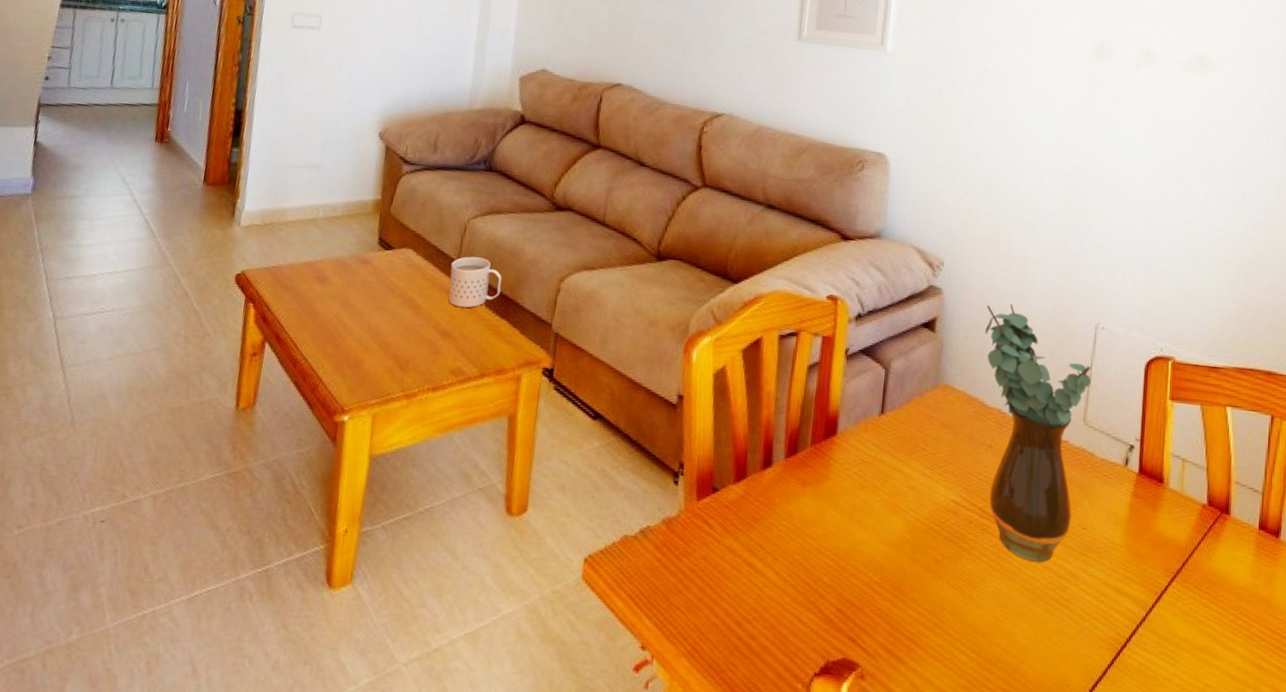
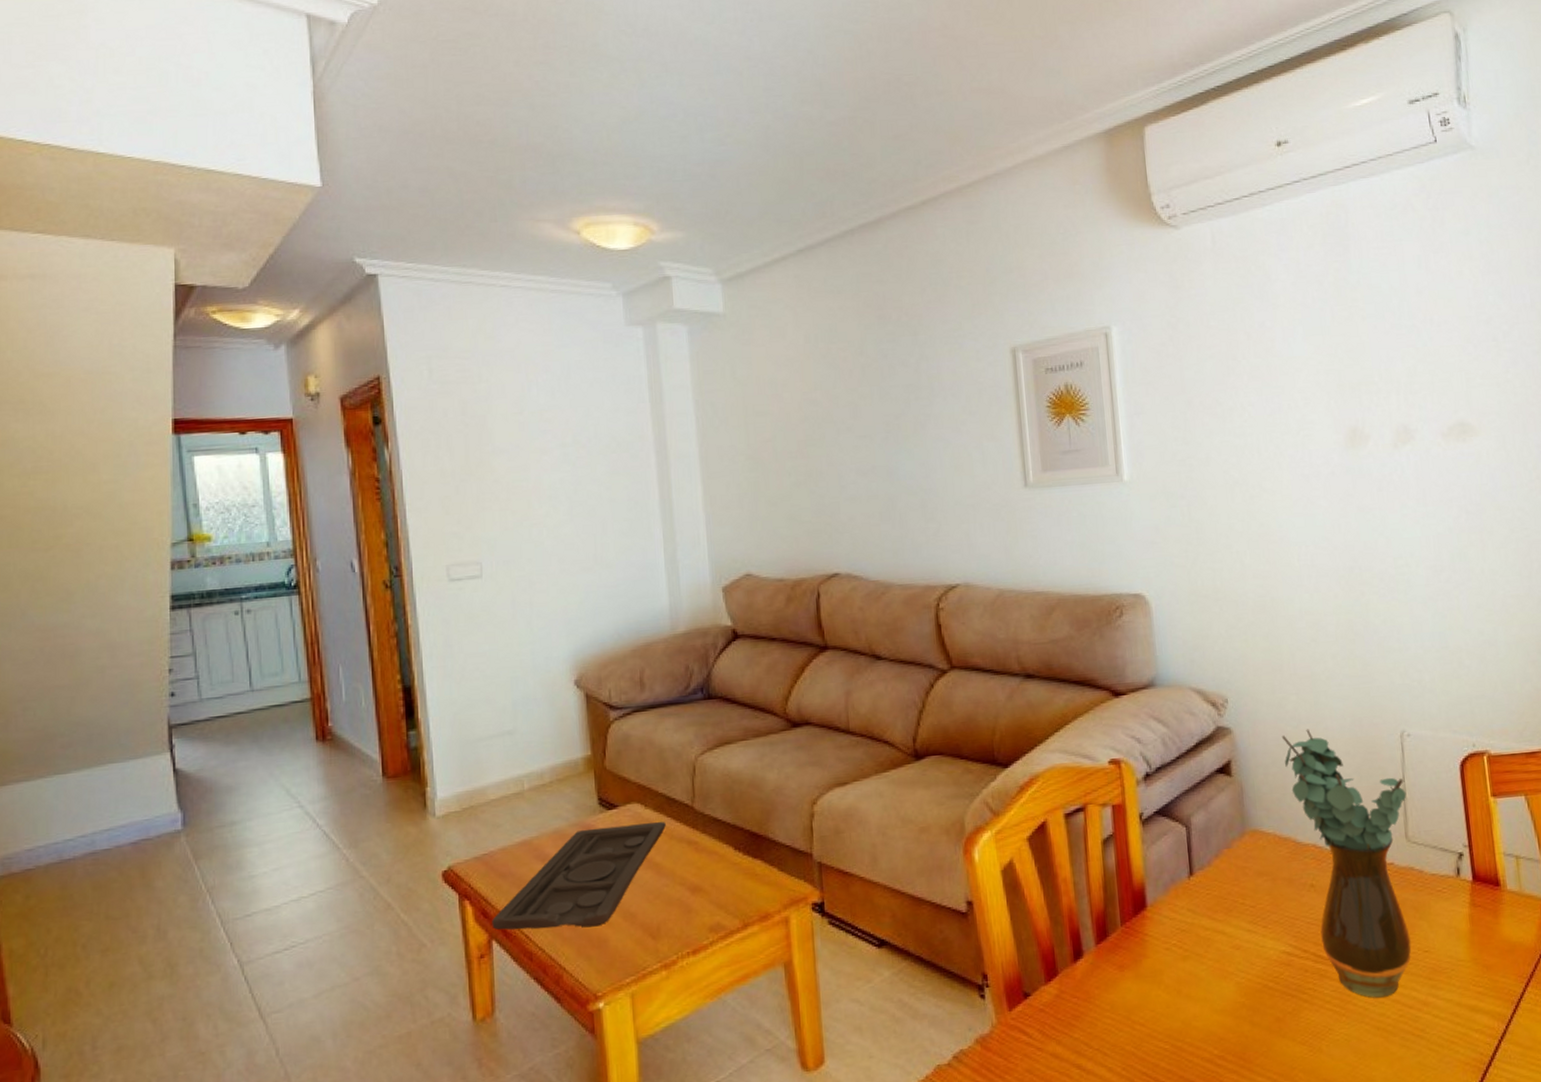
decorative tray: none [268,262,432,349] -> present [492,821,666,931]
mug: present [448,256,502,309] -> none [686,796,749,857]

